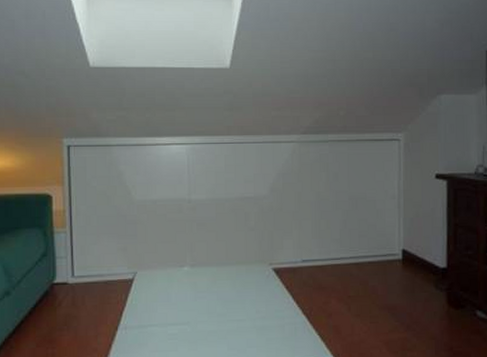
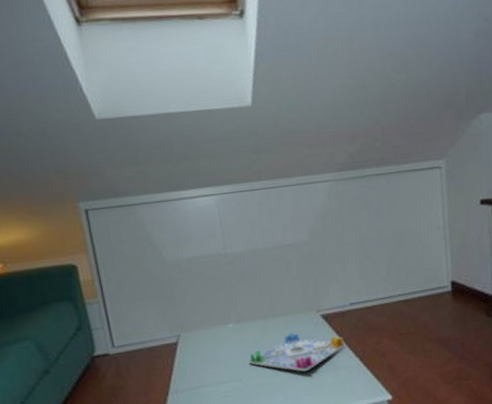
board game: none [198,282,294,323] -> present [248,332,346,372]

